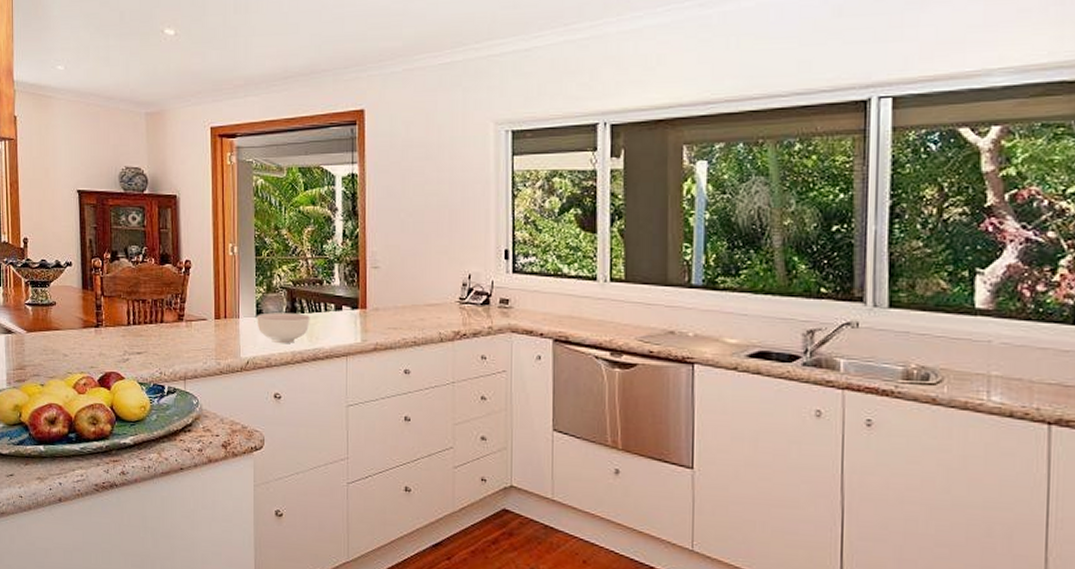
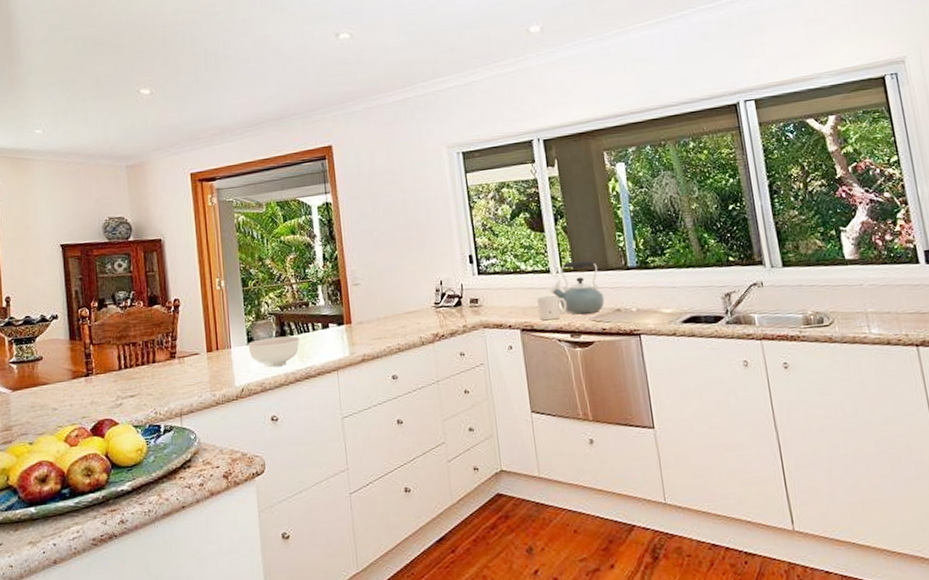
mug: none [576,305,611,334] -> present [537,295,567,321]
kettle: none [593,270,658,332] -> present [549,260,605,315]

